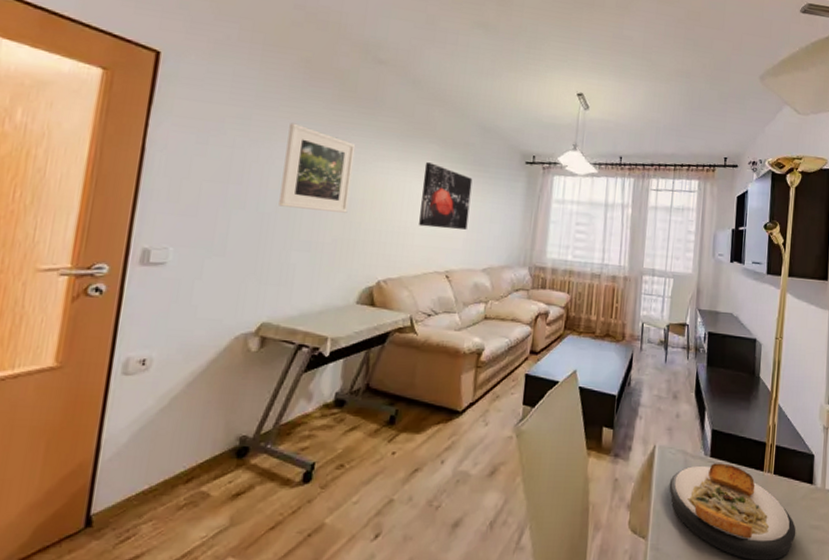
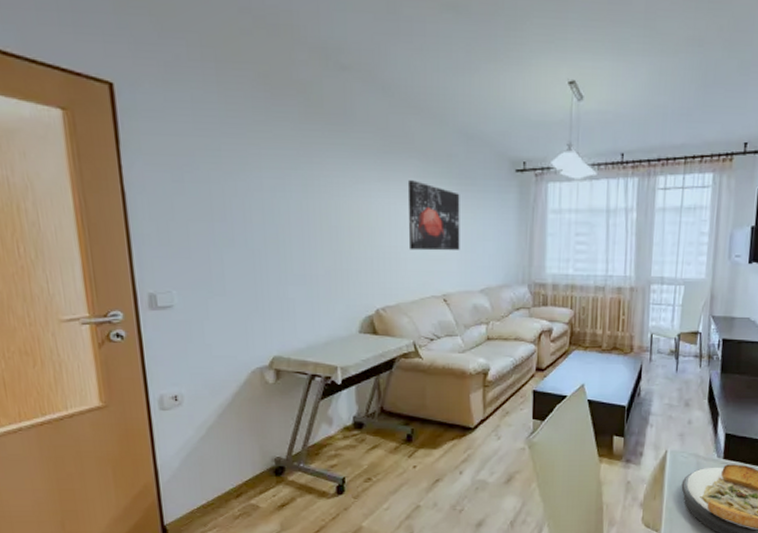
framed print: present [279,123,356,213] -> none [261,149,336,243]

